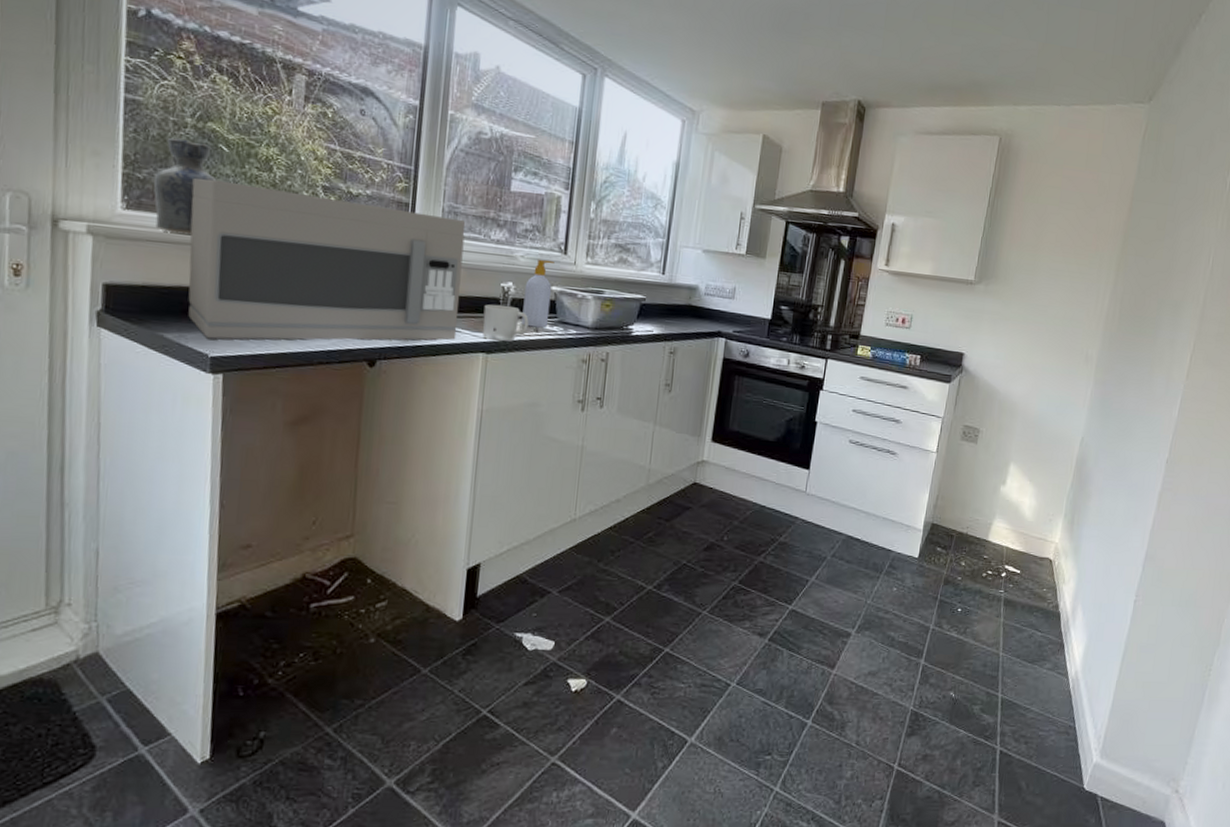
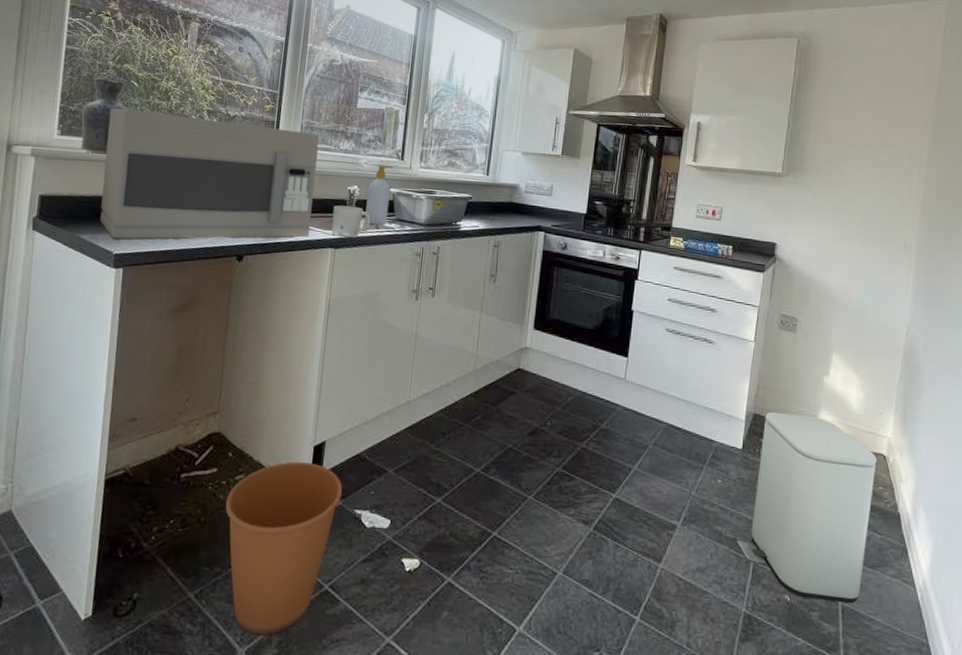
bucket: none [365,586,502,764] -> present [225,461,343,635]
pedal bin: none [908,521,1044,696] -> present [736,411,877,604]

